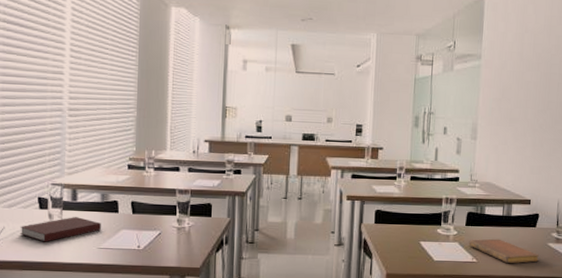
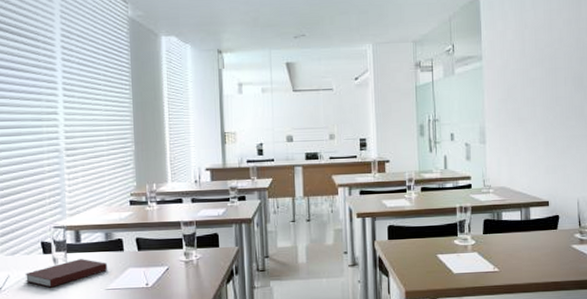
notebook: present [468,238,539,264] -> none [488,245,564,271]

